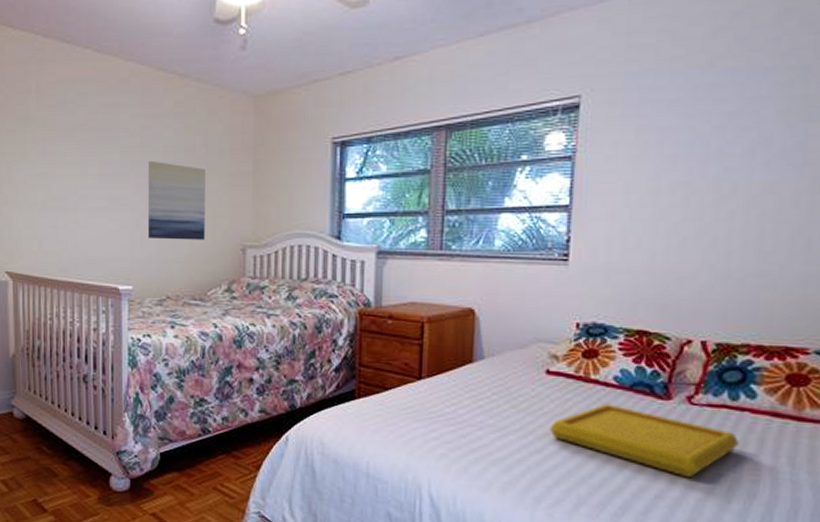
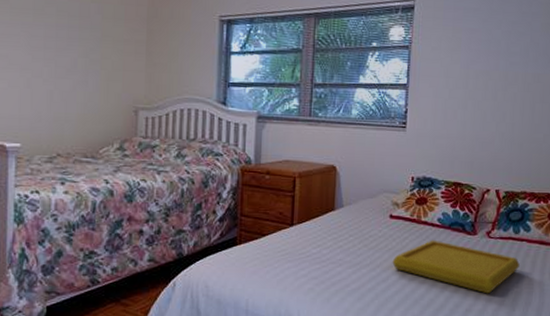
wall art: present [147,160,205,241] -> none [38,22,100,102]

